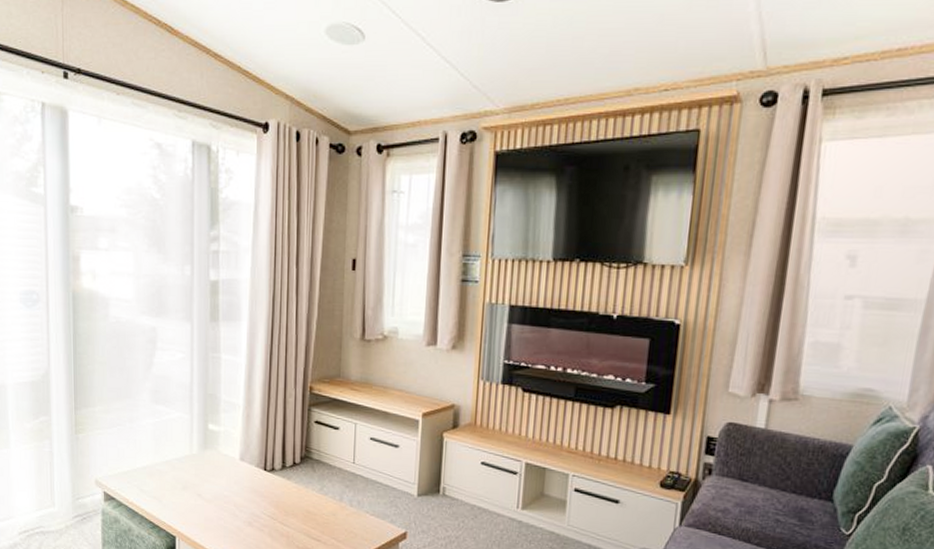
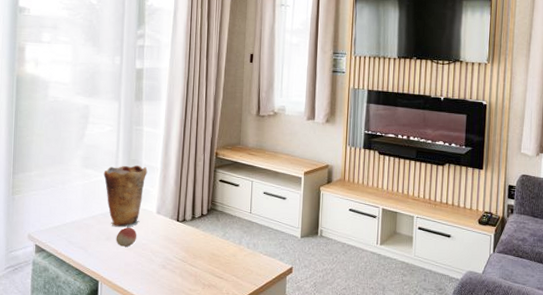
vase: none [176,401,228,476] -> present [103,165,148,228]
fruit: none [193,476,218,499] -> present [116,228,137,247]

